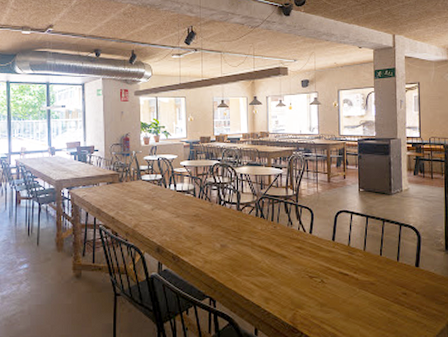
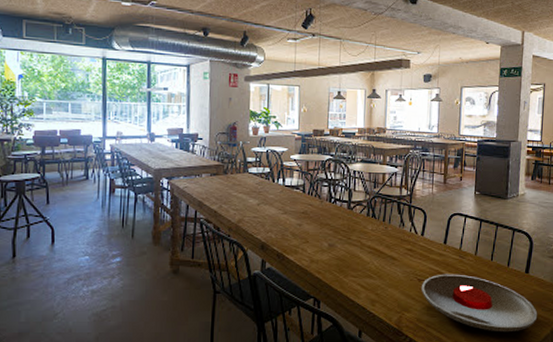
plate: none [312,270,432,327] -> present [421,274,538,332]

